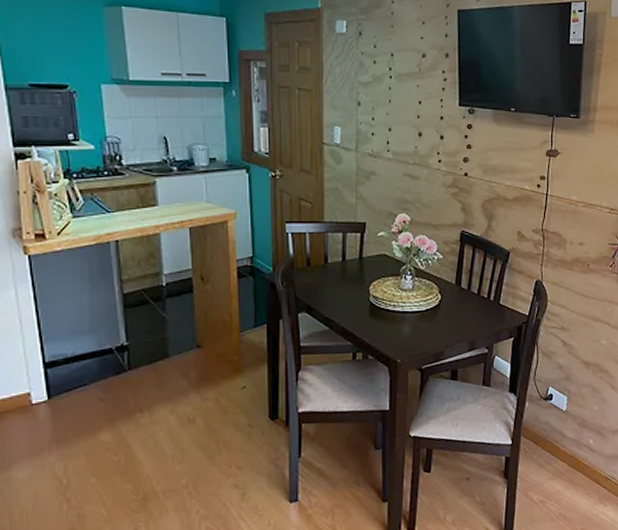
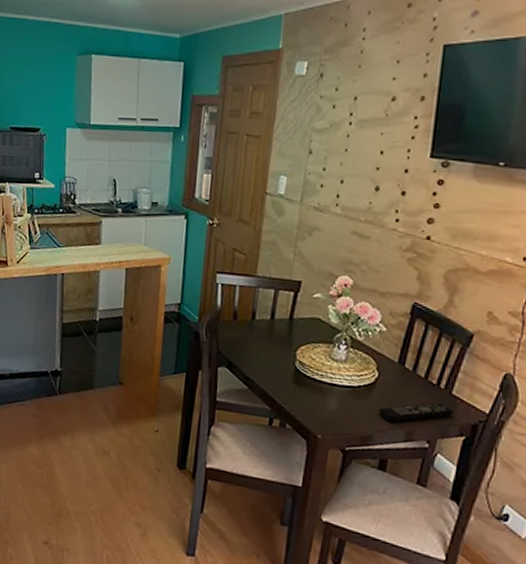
remote control: none [445,313,503,336] -> present [378,402,454,422]

